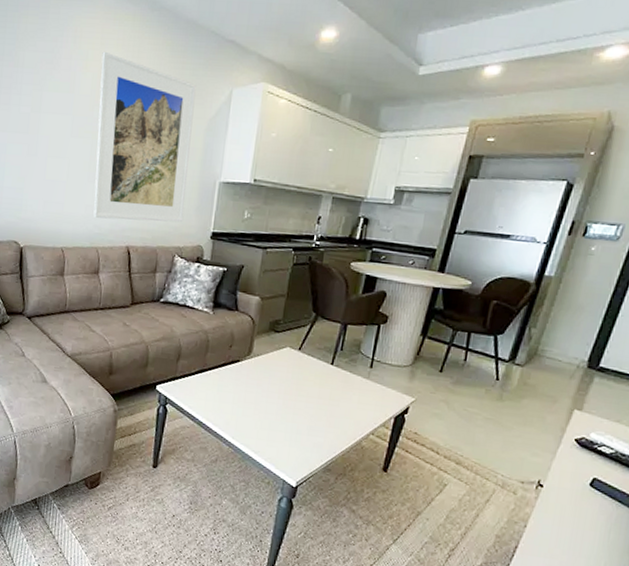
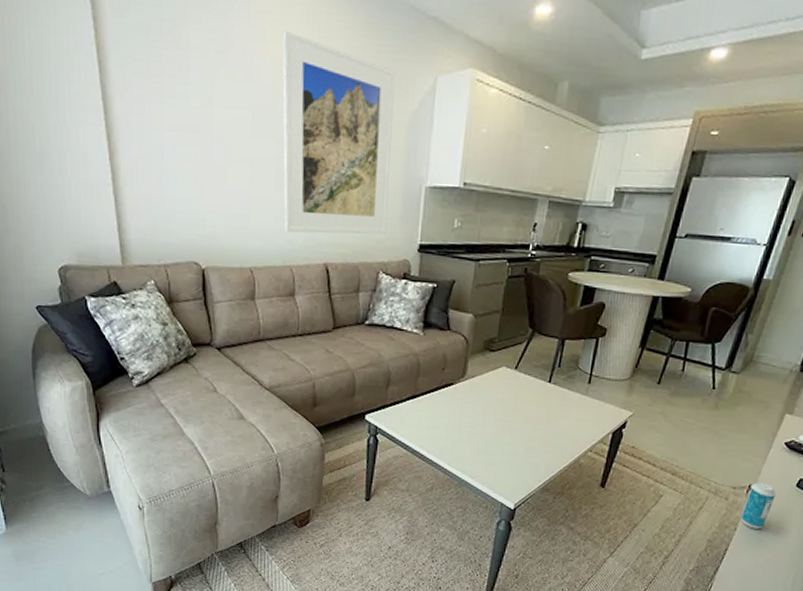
beverage can: none [530,477,568,528] -> present [740,481,776,529]

